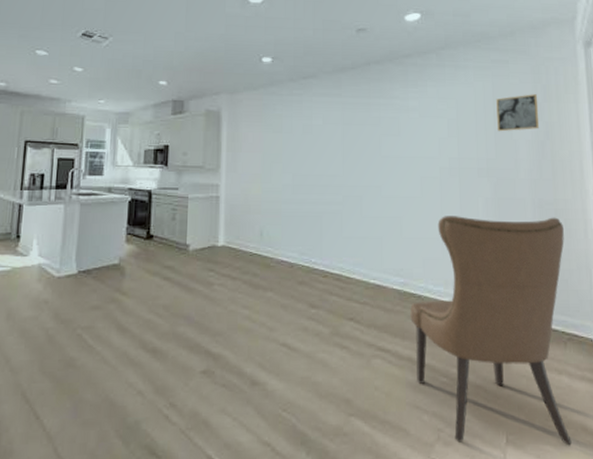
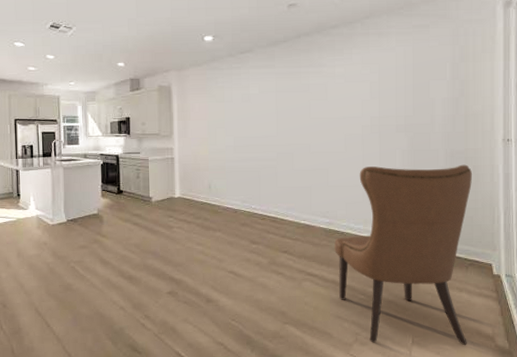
wall art: present [496,94,540,132] -> none [416,55,456,92]

